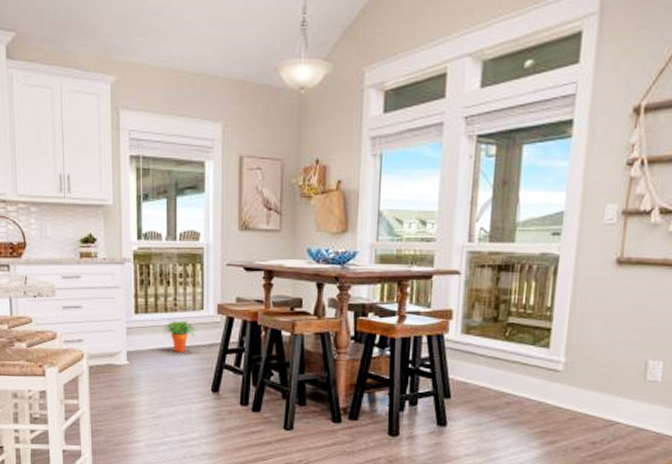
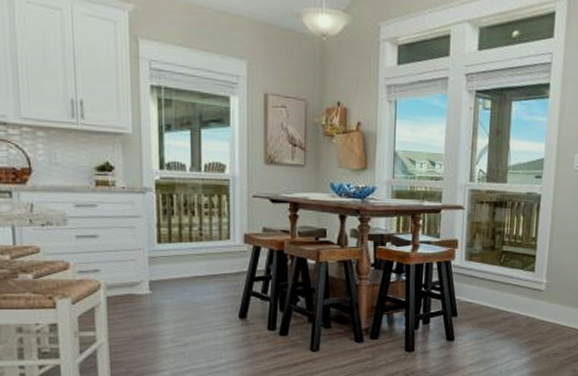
potted plant: present [163,320,198,353] -> none [188,250,224,281]

